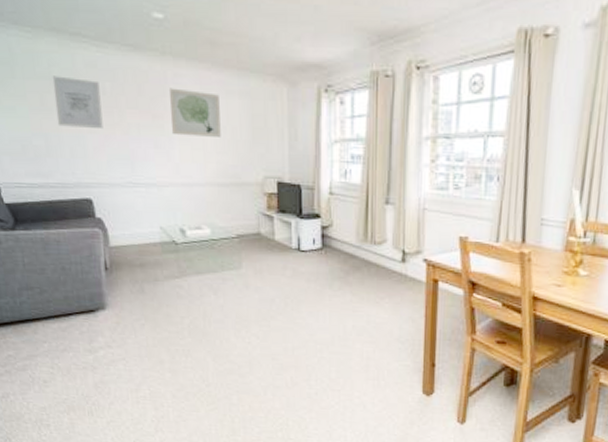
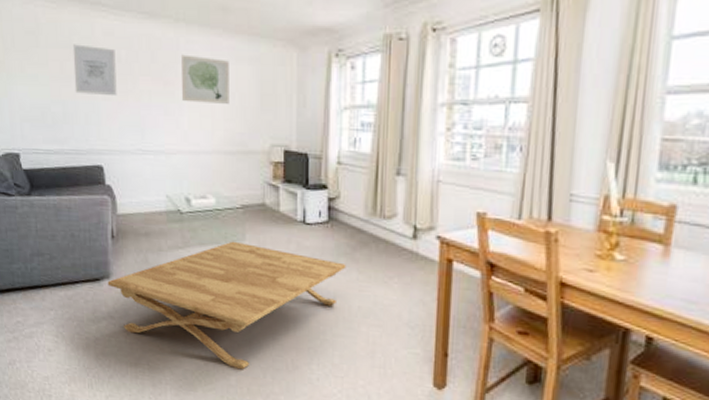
coffee table: none [103,269,340,389] -> present [107,241,346,370]

